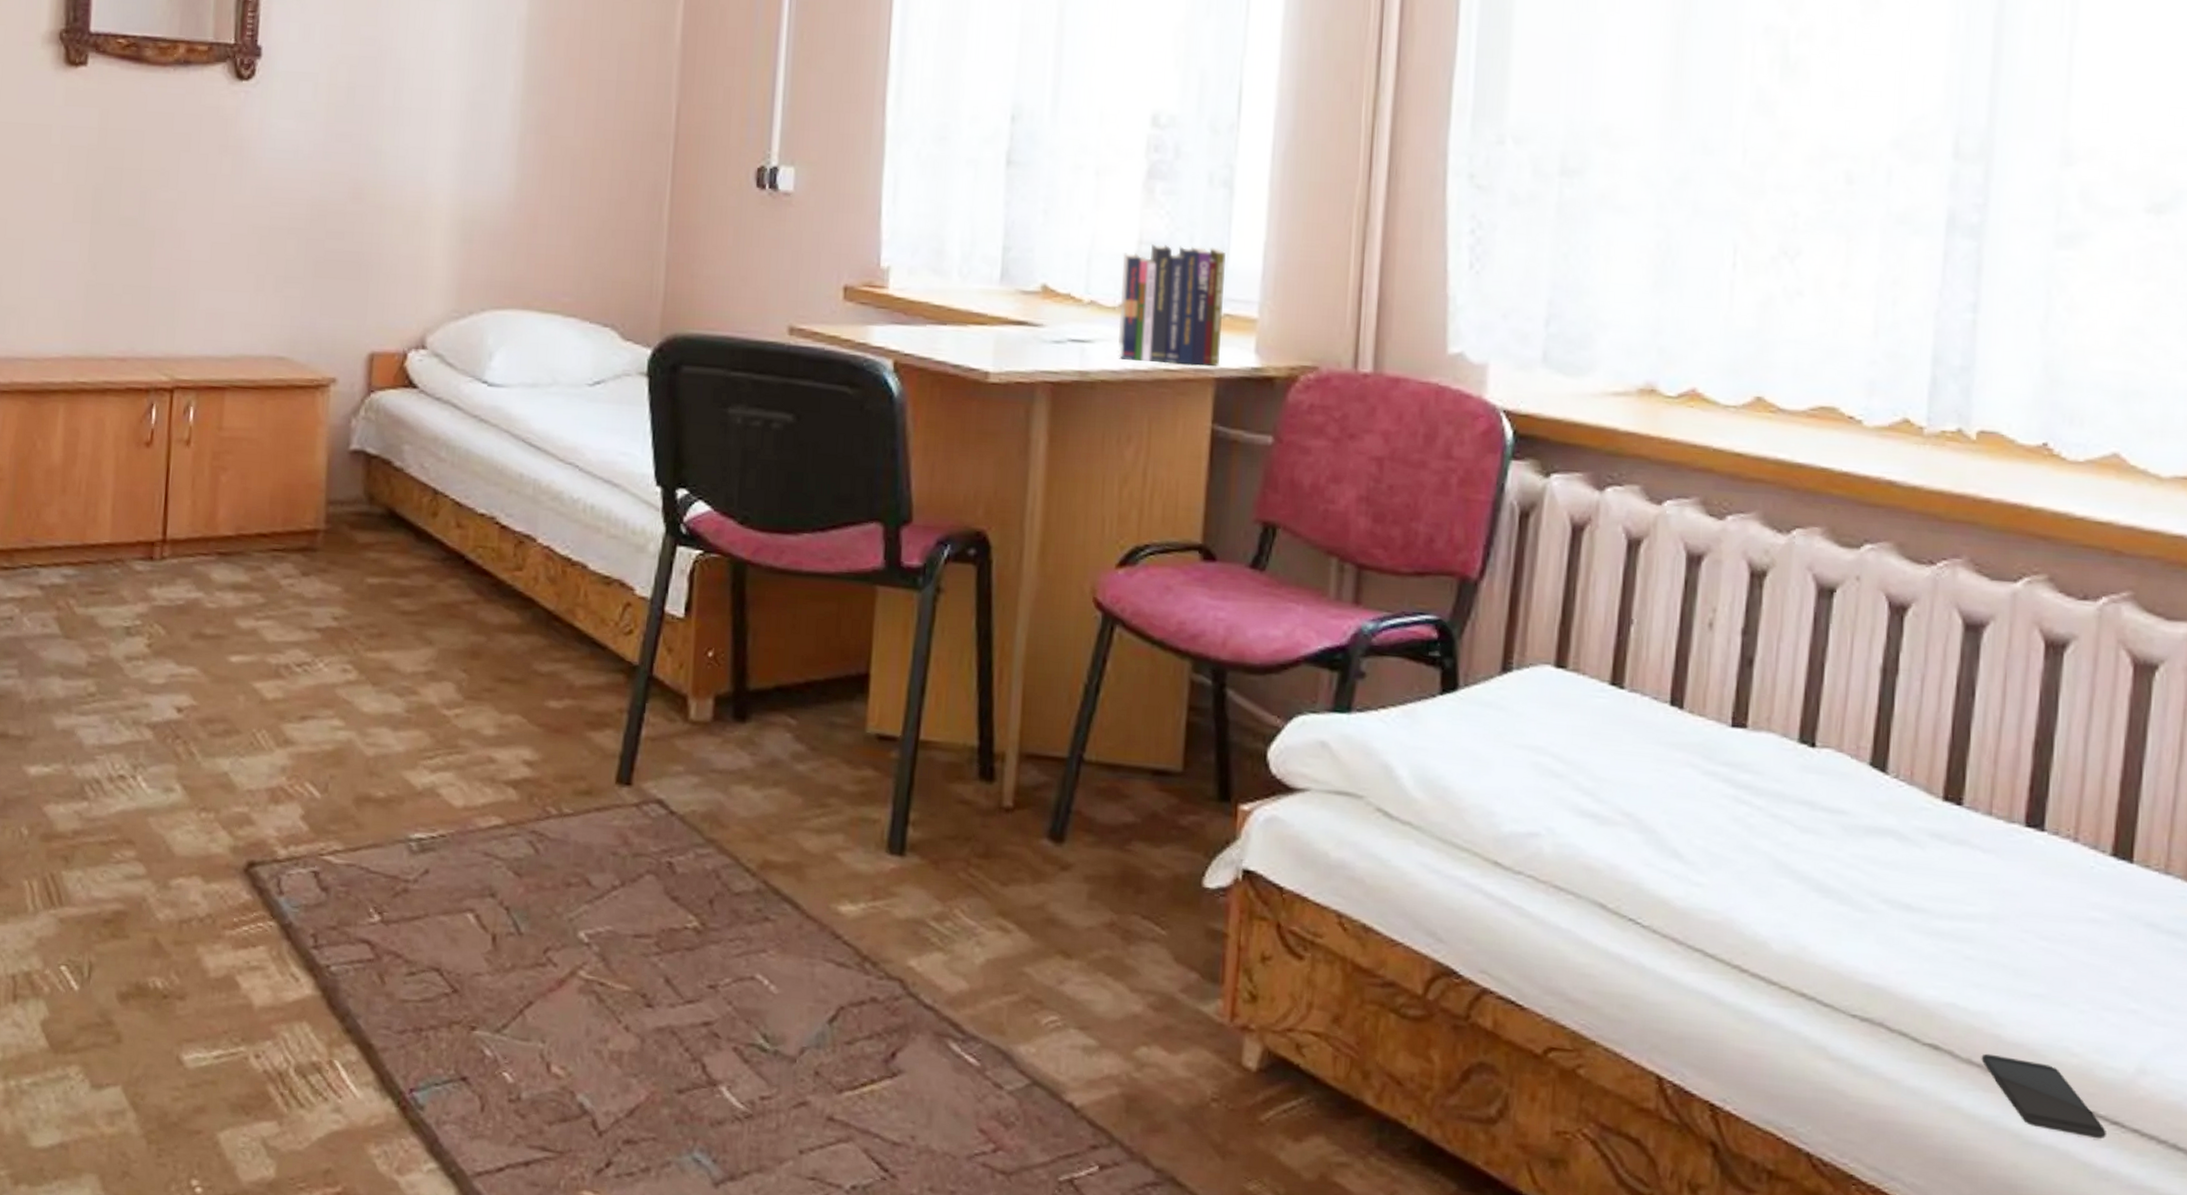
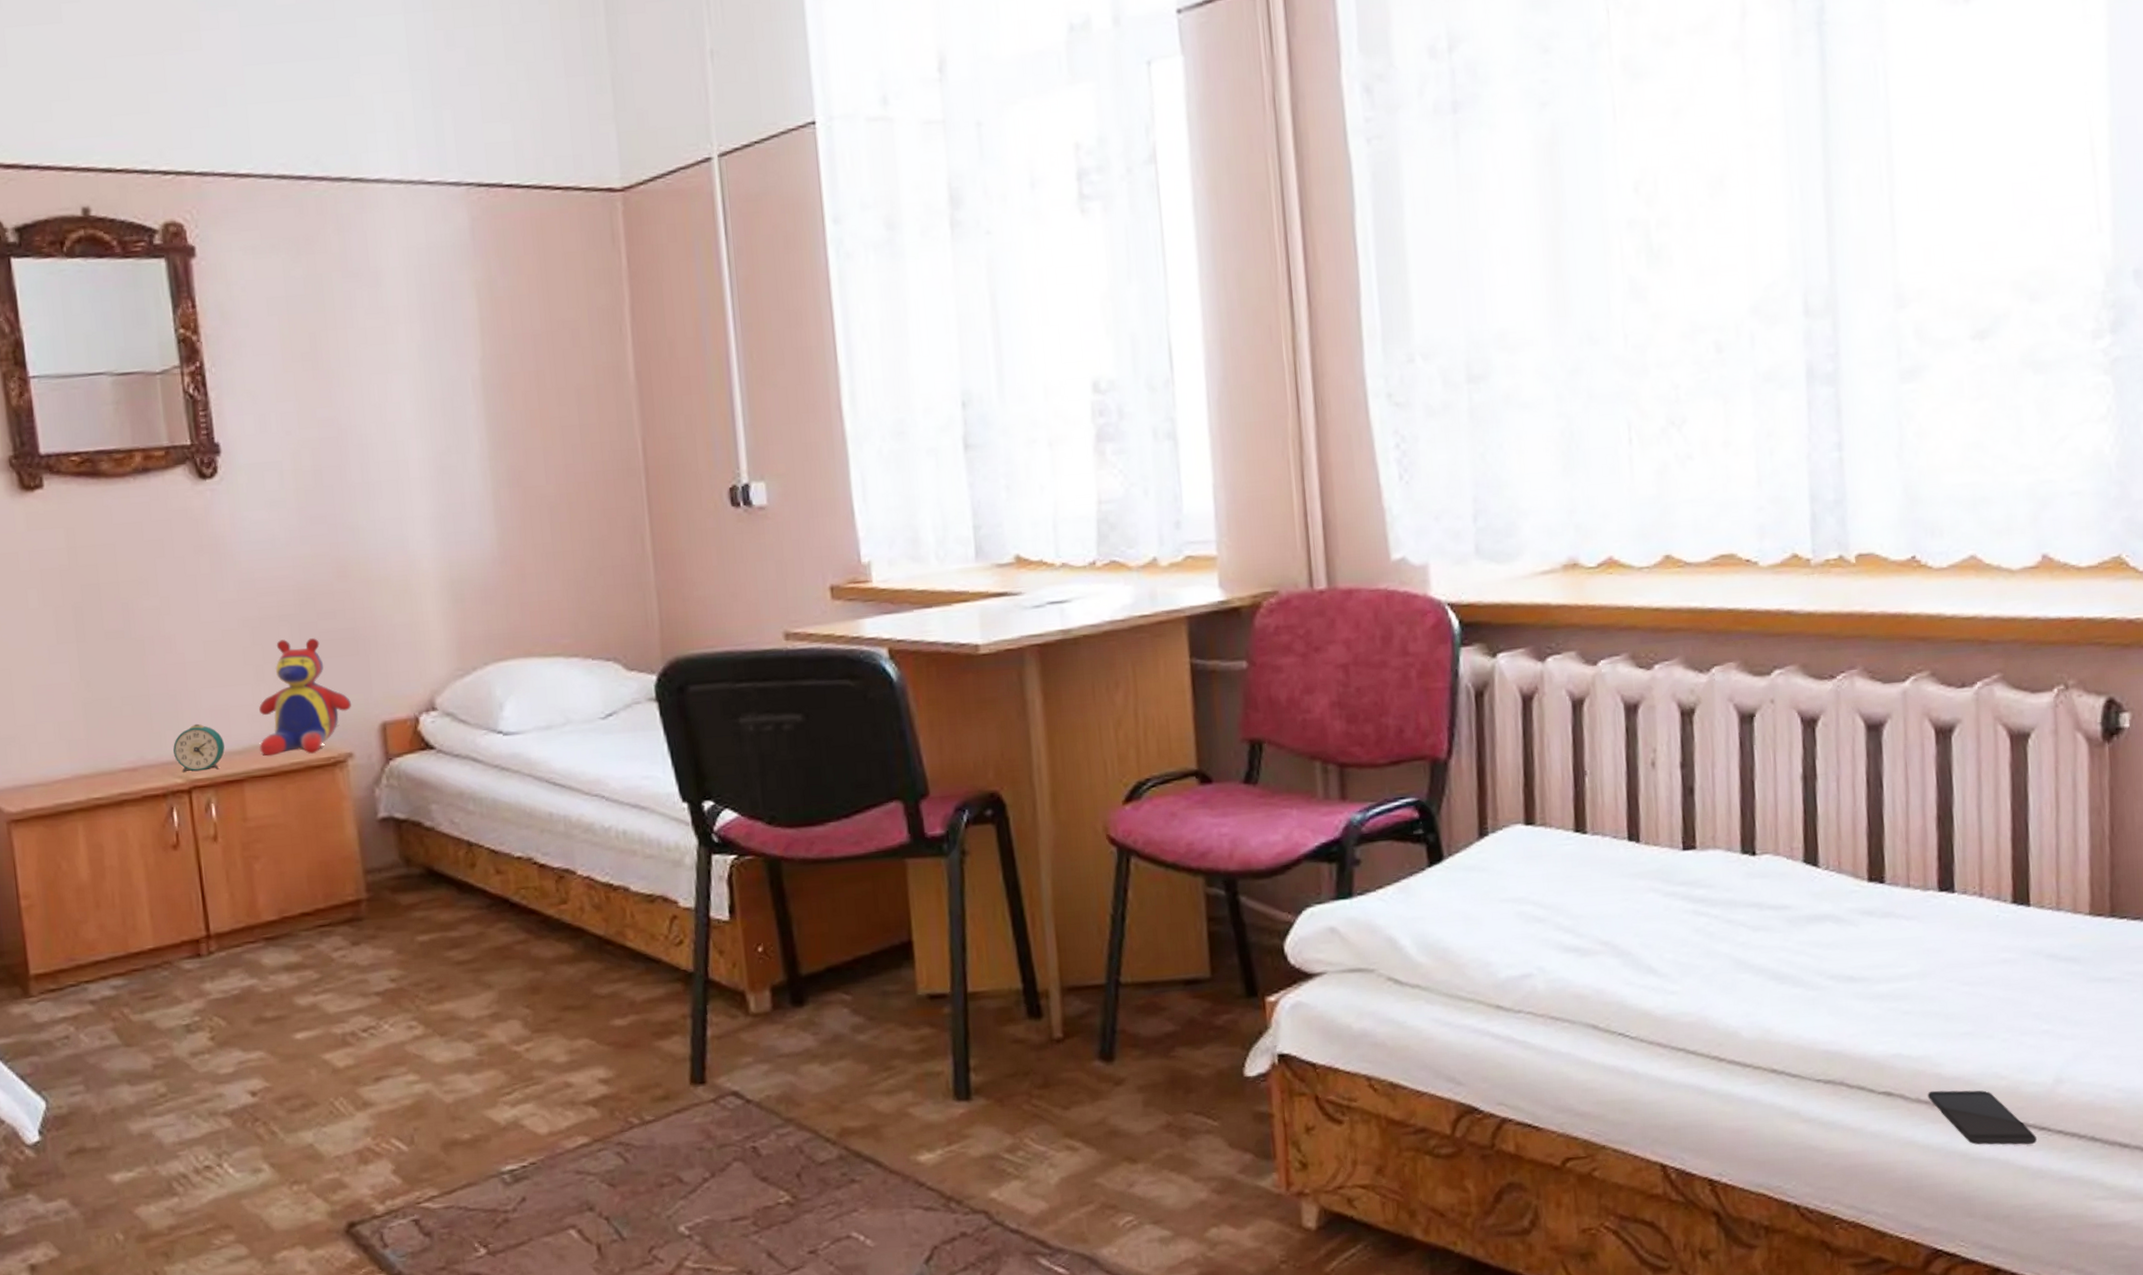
alarm clock: none [163,323,214,373] -> present [173,723,225,773]
stuffed animal: none [247,253,345,373] -> present [259,638,352,757]
books: present [1118,244,1226,366] -> none [1085,496,1188,613]

